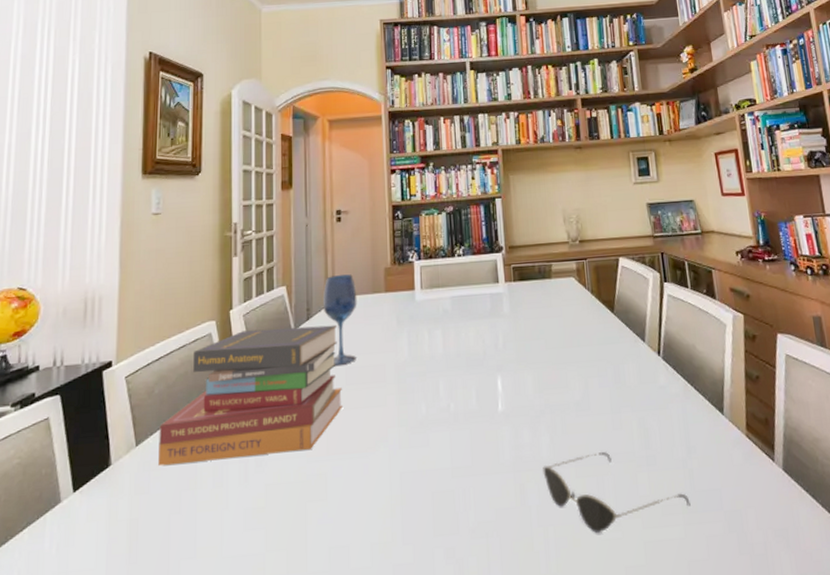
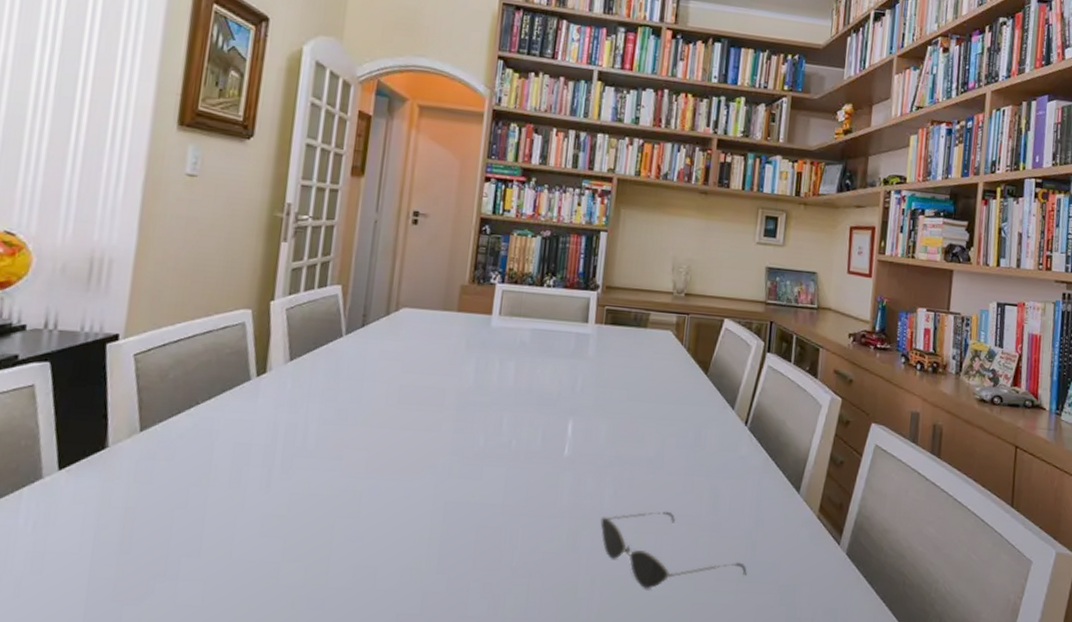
books: present [158,324,342,467] -> none [165,326,396,464]
wineglass: present [322,274,357,365] -> none [382,283,425,382]

